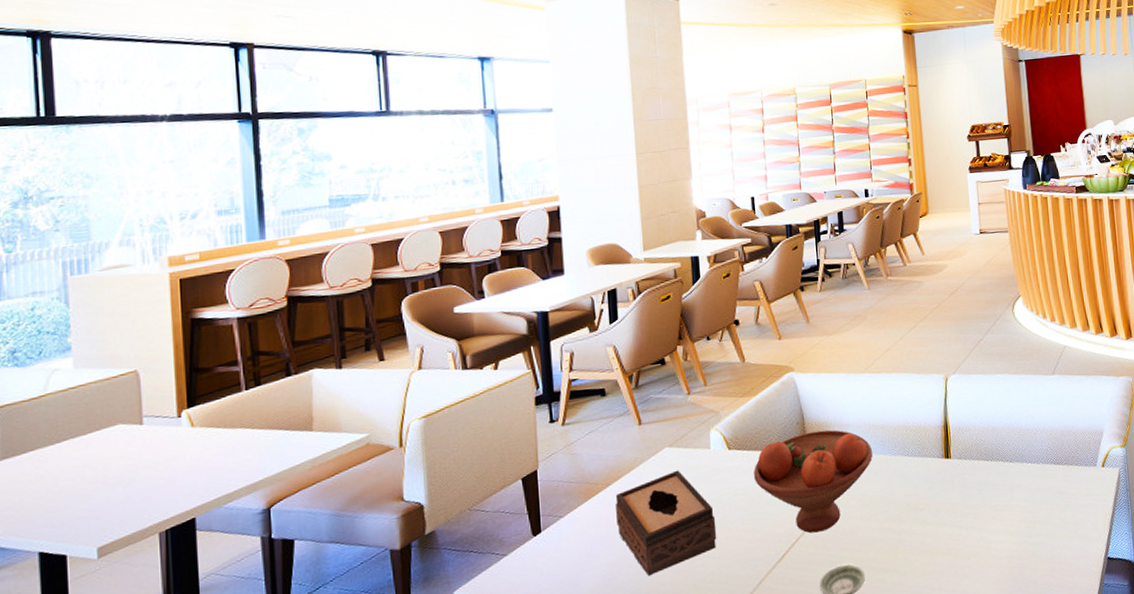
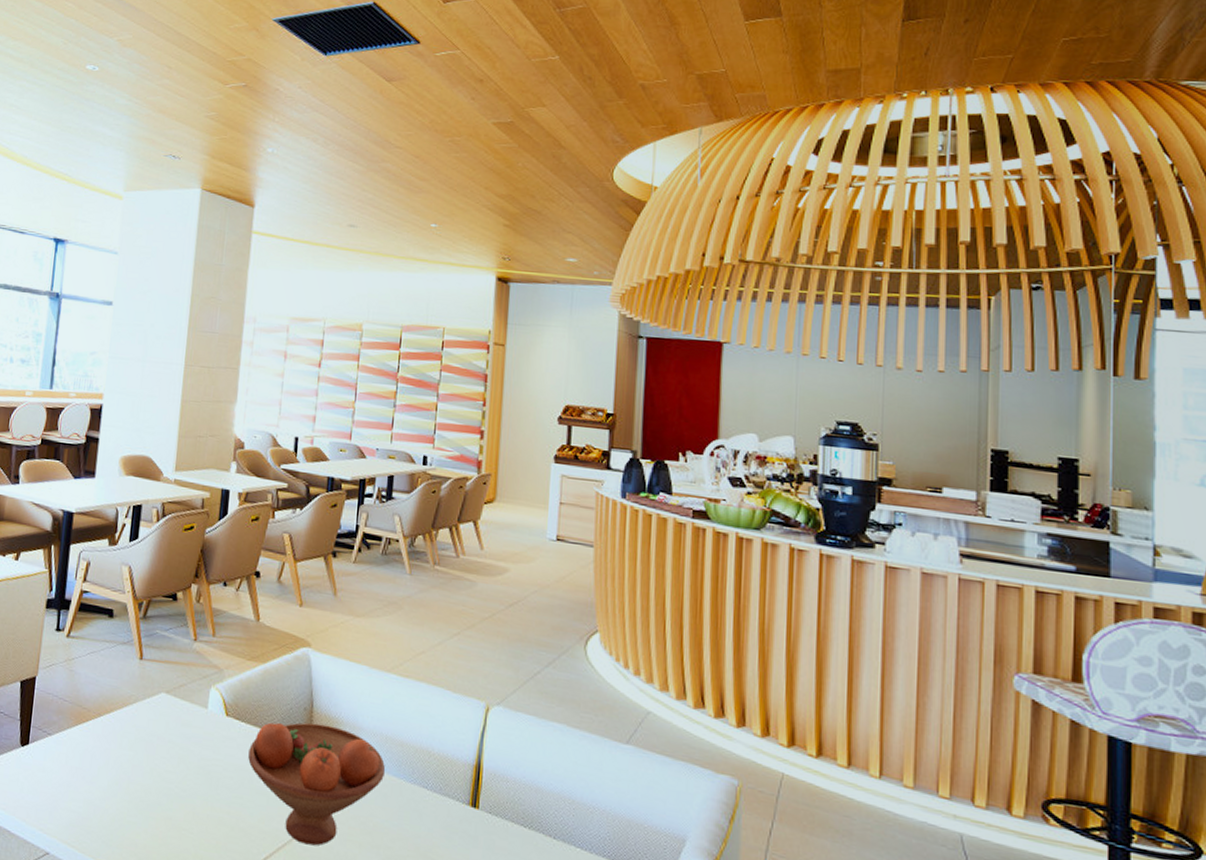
tissue box: present [615,470,717,577] -> none [101,721,201,830]

